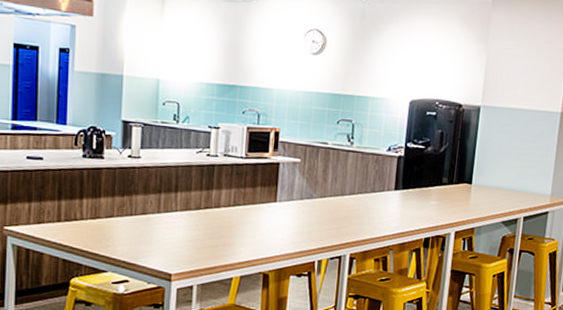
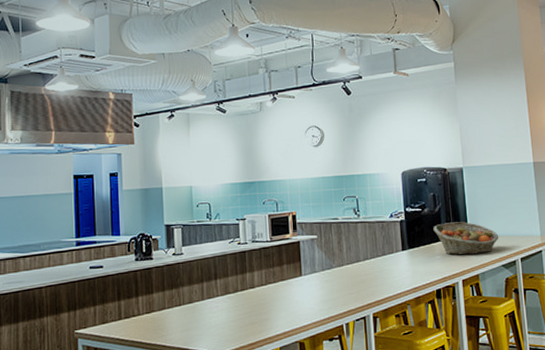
fruit basket: none [433,166,505,206] -> present [433,221,499,255]

